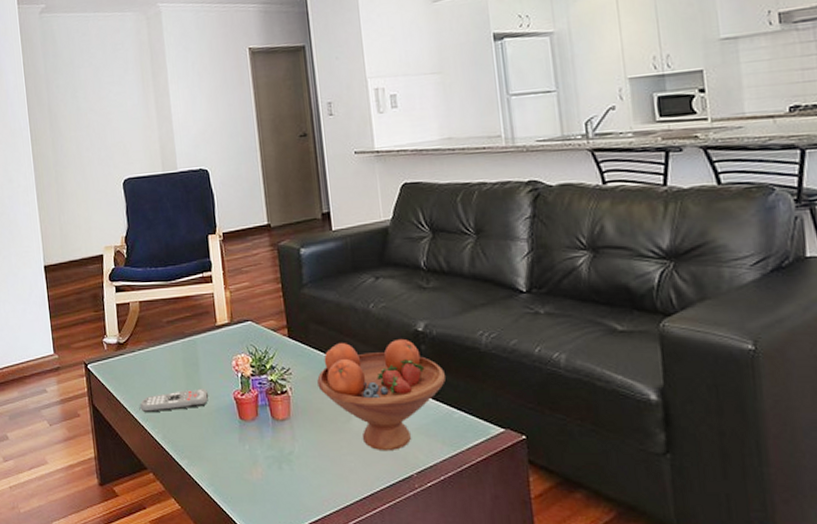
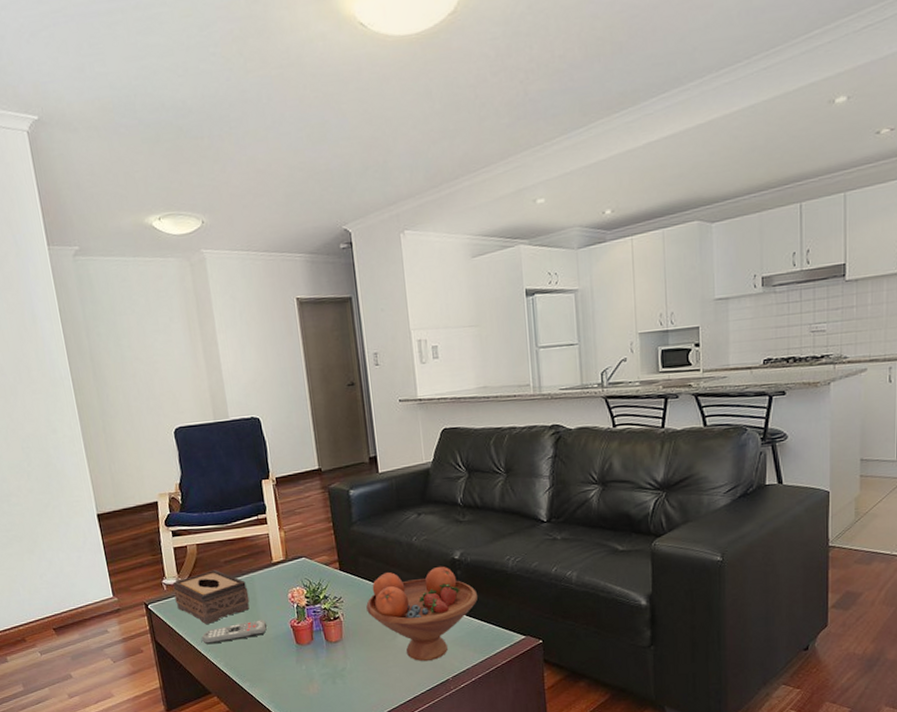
tissue box: none [114,329,192,391] -> present [173,569,250,625]

